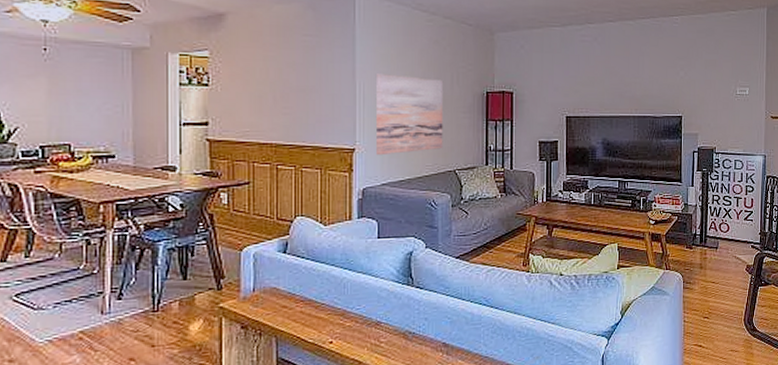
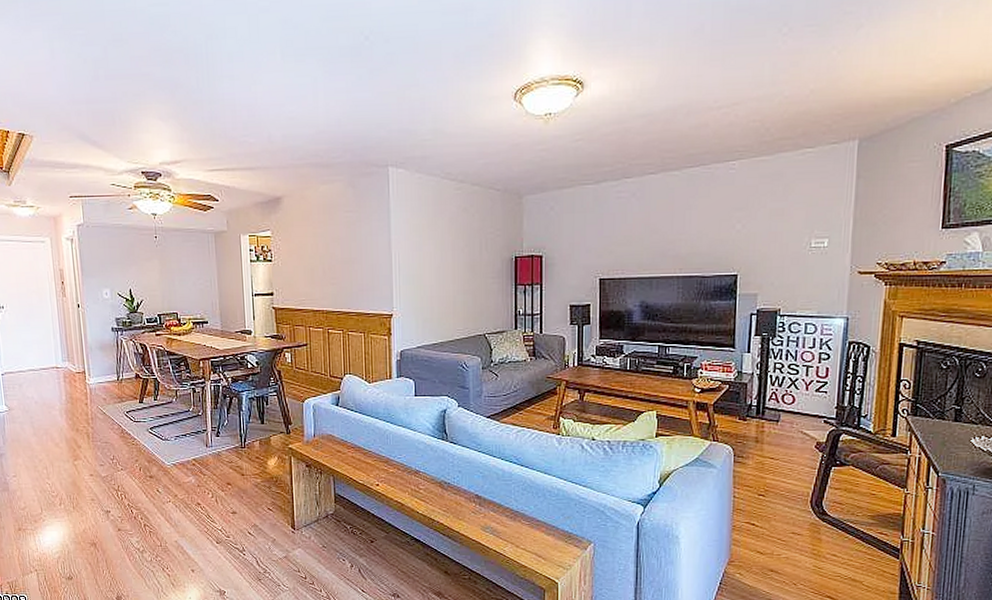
wall art: present [375,74,444,156] -> none [409,243,473,321]

